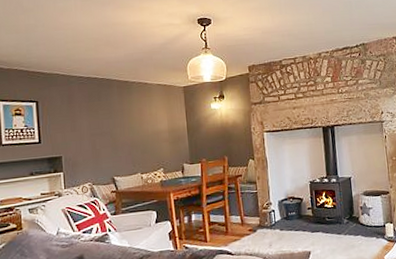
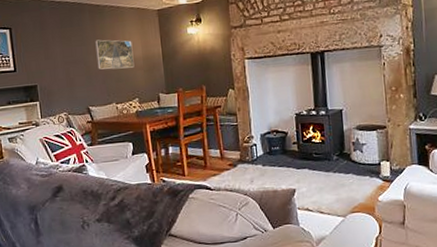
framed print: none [122,113,160,142] -> present [95,39,135,70]

